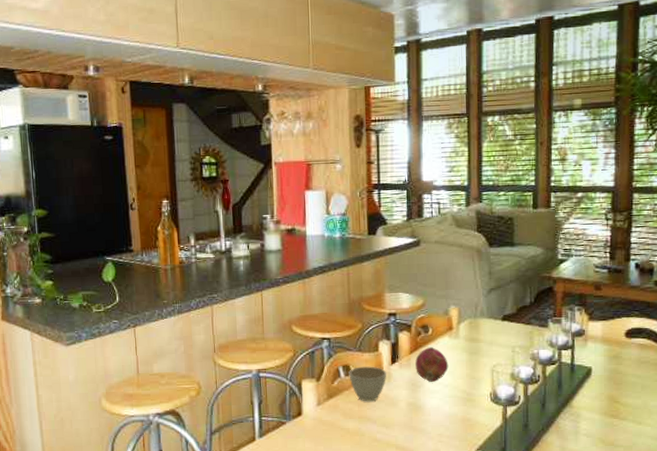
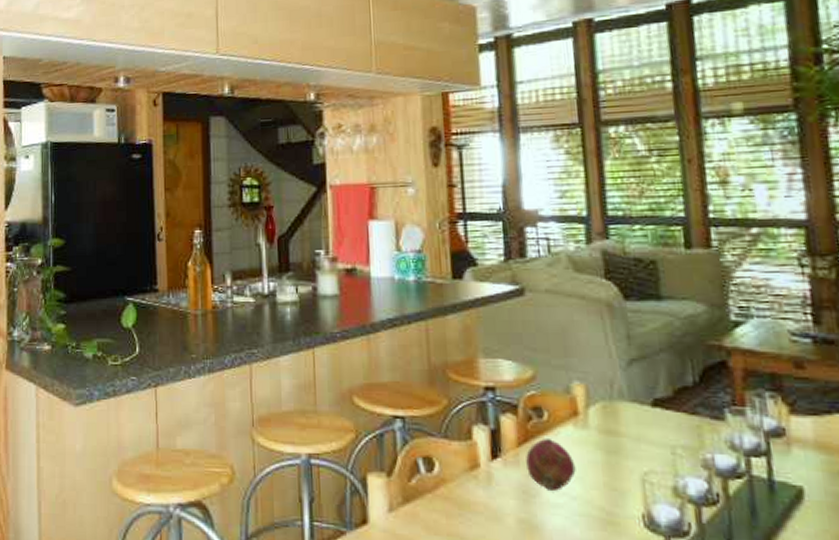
cup: present [349,366,387,402] -> none [431,460,486,513]

